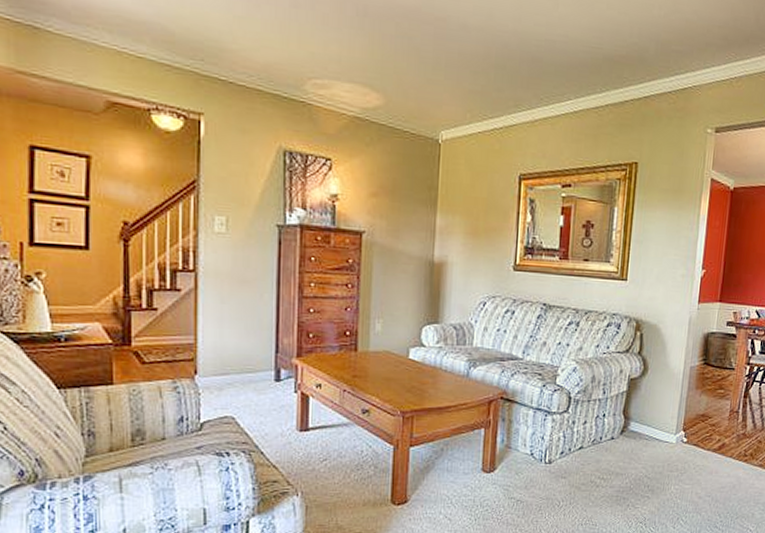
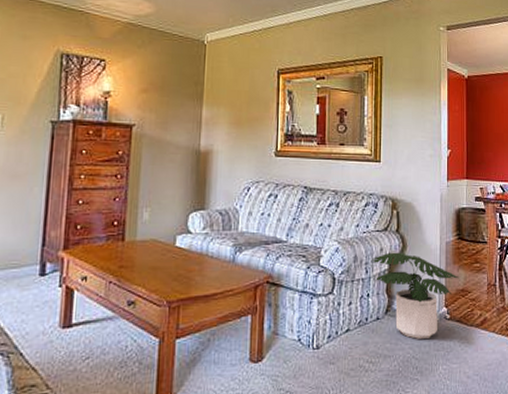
potted plant: none [610,374,702,460] -> present [372,252,460,339]

